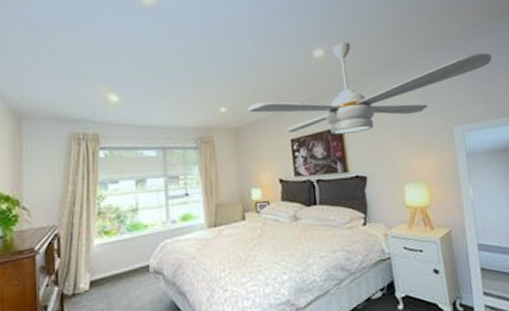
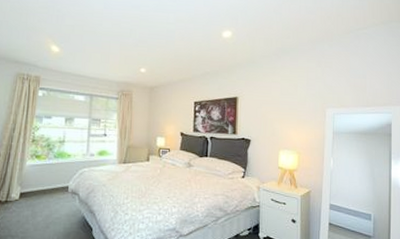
ceiling fan: present [248,42,492,135] -> none [163,28,367,104]

